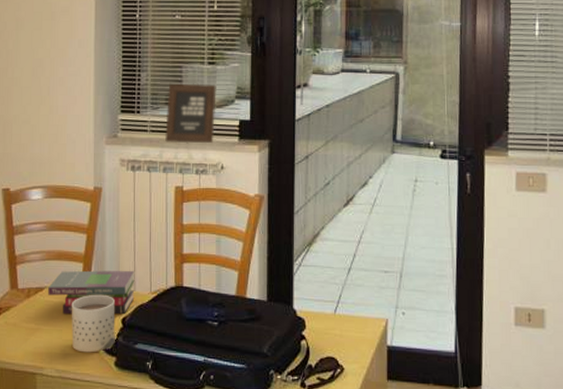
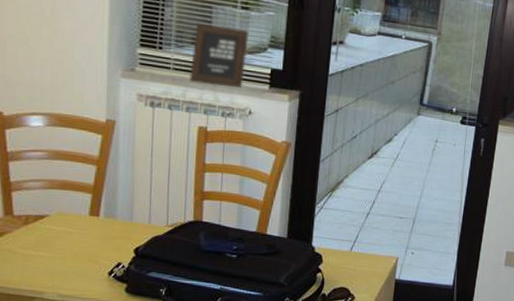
books: present [48,270,135,315] -> none [50,200,151,245]
mug: present [71,294,116,353] -> none [76,224,128,280]

